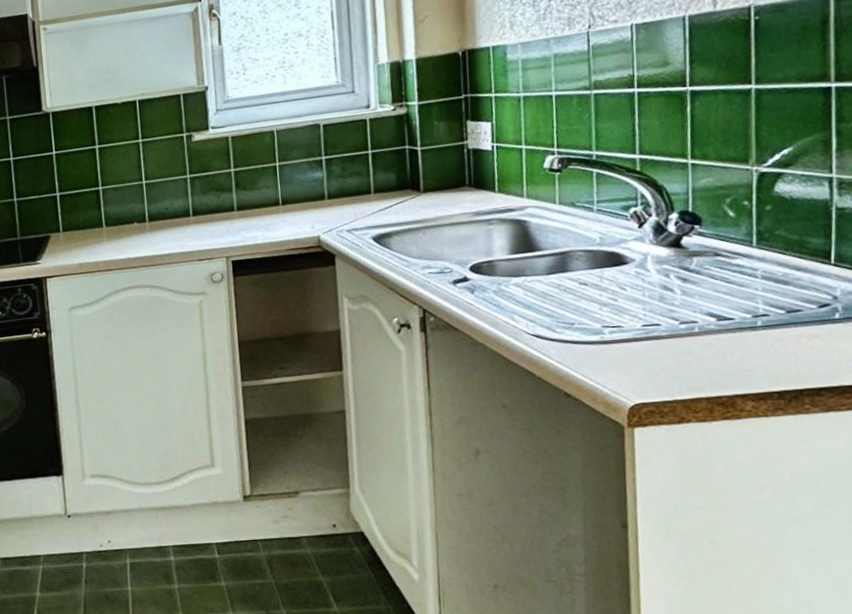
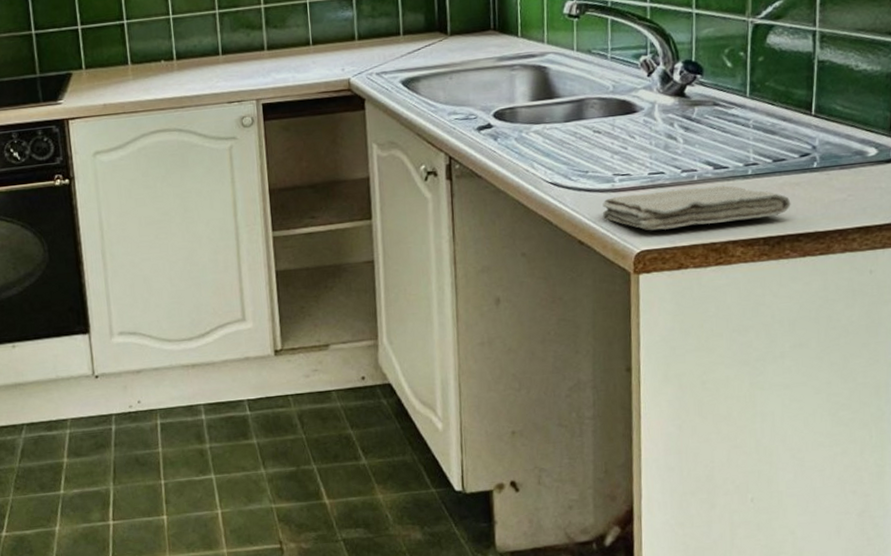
washcloth: none [591,337,810,384] -> present [603,185,791,231]

